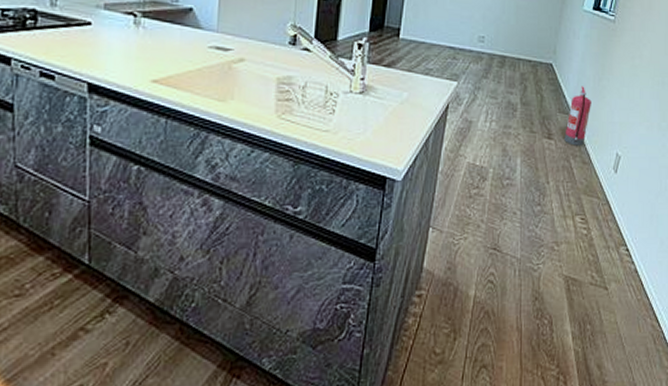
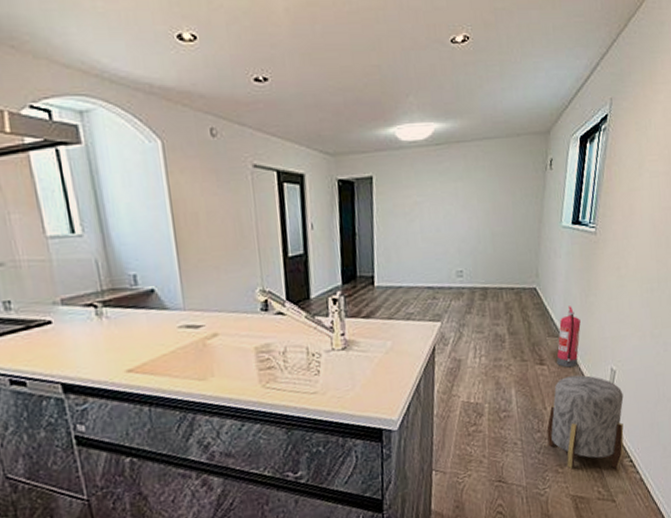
stool: none [547,155,626,255] -> present [546,375,624,469]

